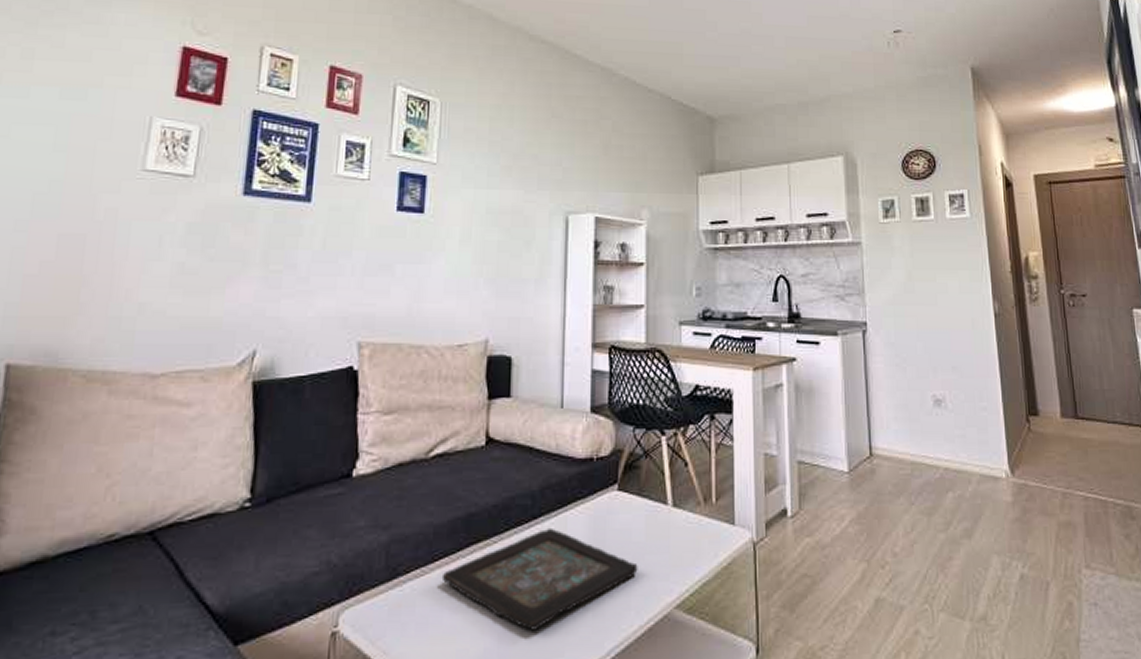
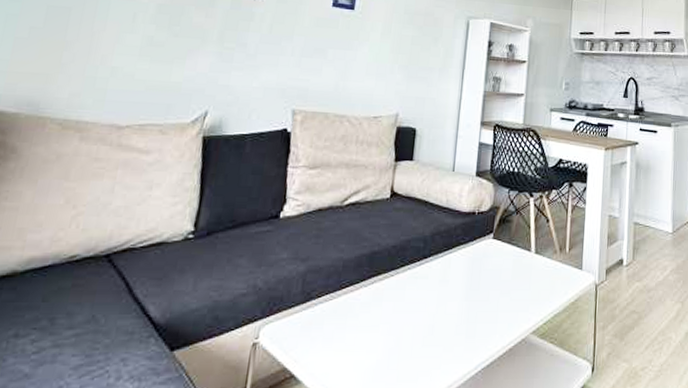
decorative tray: present [441,527,638,631] -> none [346,266,505,347]

